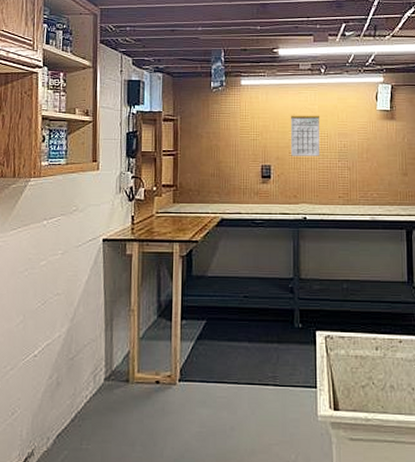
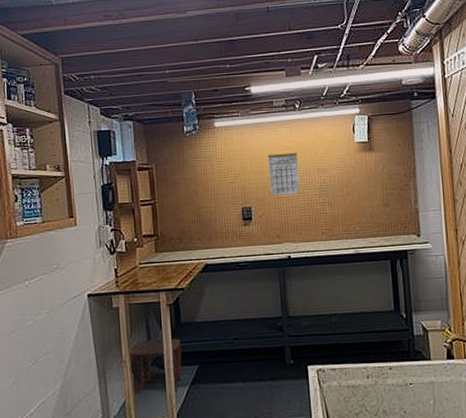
stool: none [136,290,190,346] -> present [128,338,182,395]

